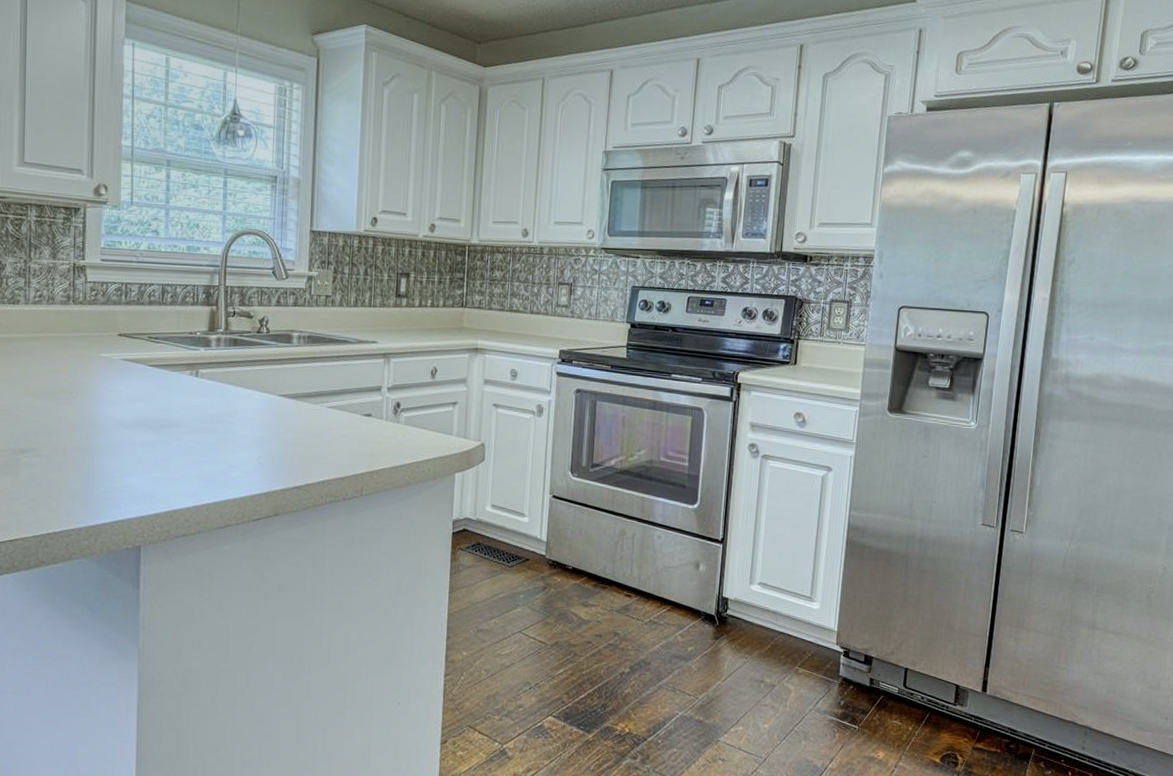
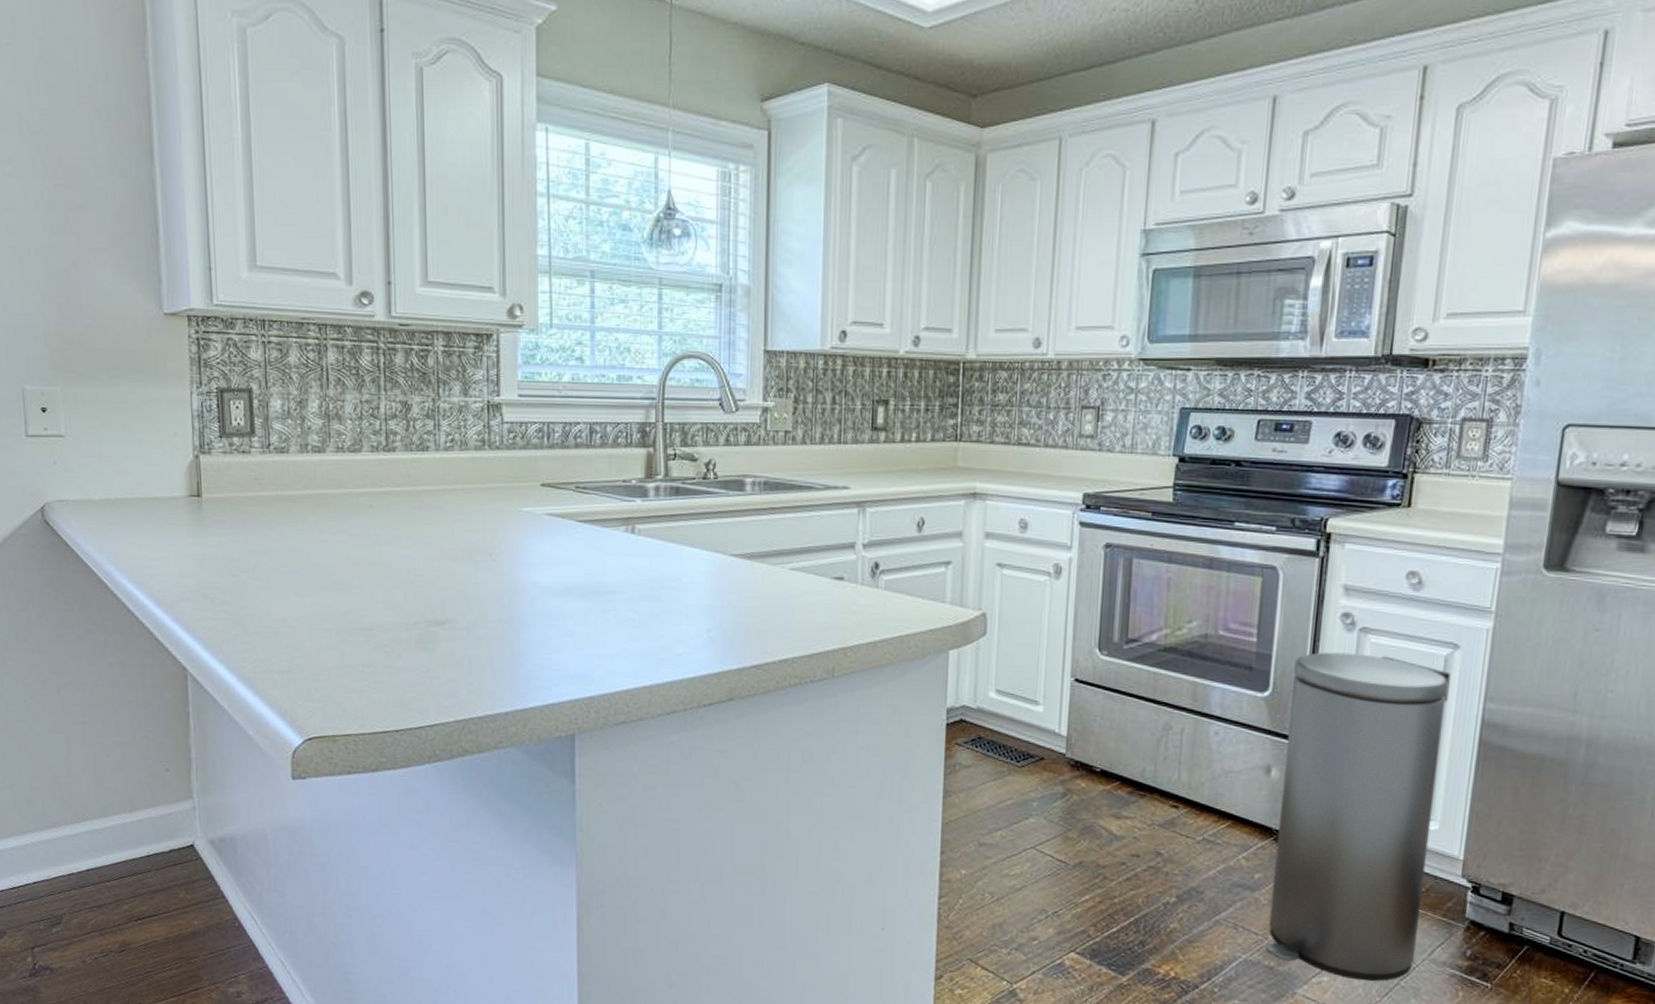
pedal bin: none [696,473,826,728] -> present [1265,652,1451,981]

